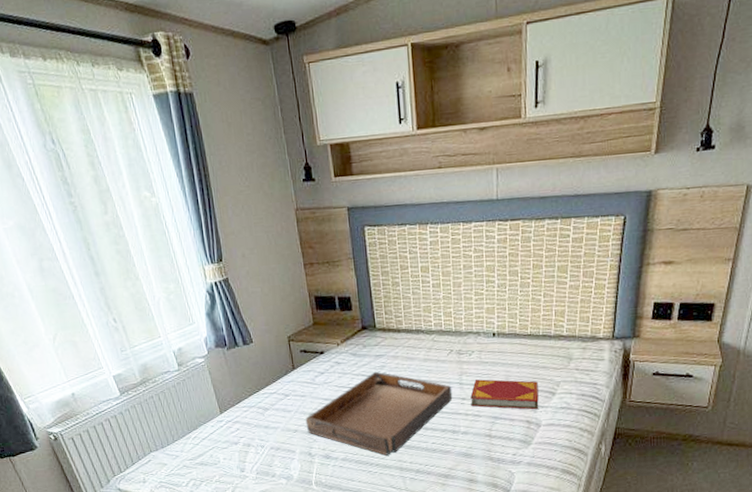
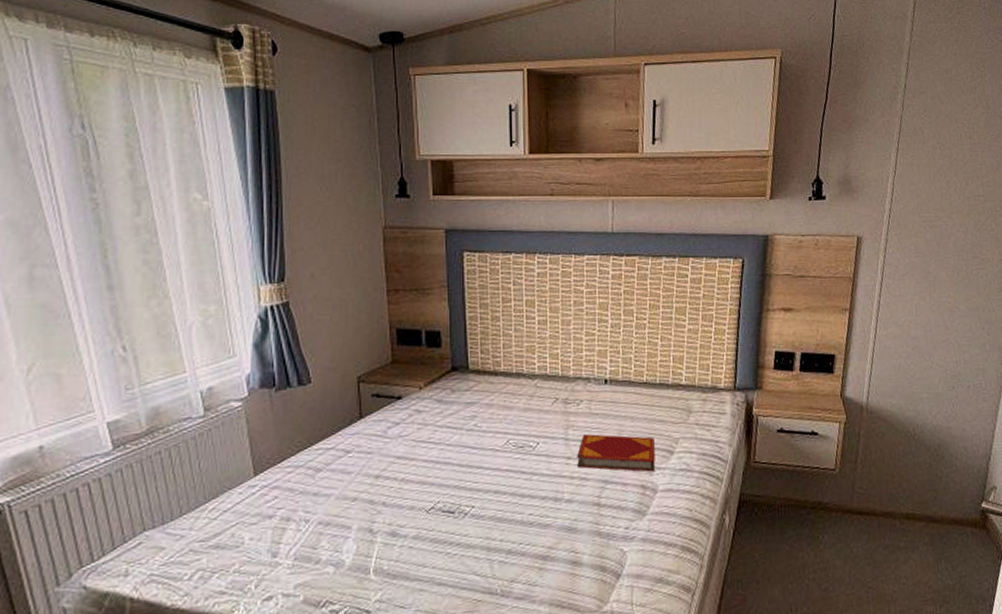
serving tray: present [305,371,453,456] -> none [369,422,556,532]

